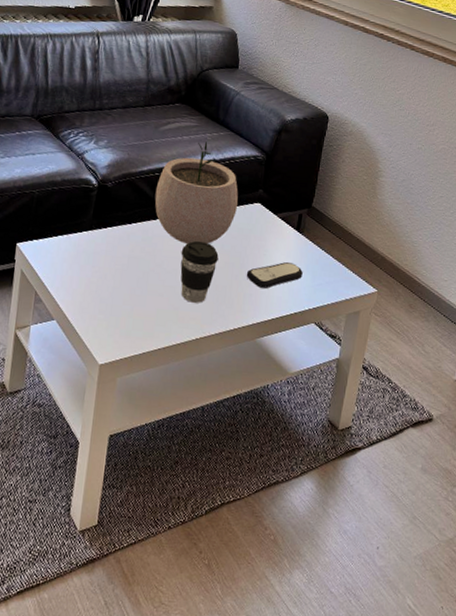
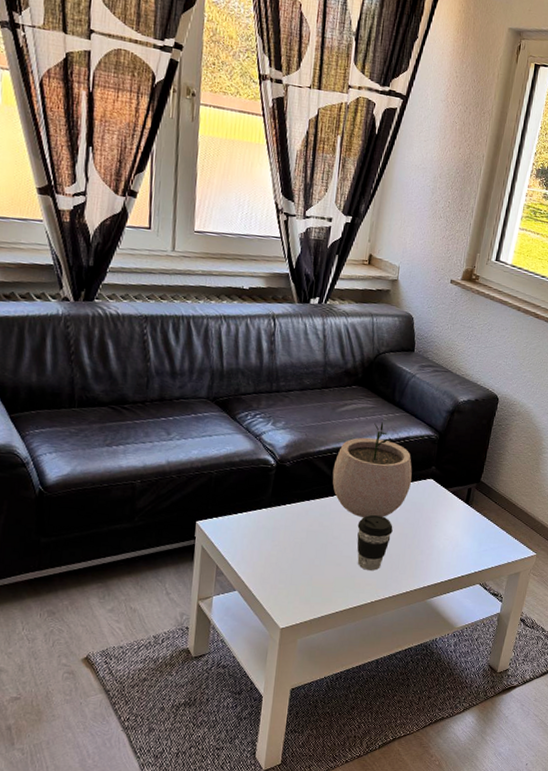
remote control: present [246,262,303,289] -> none [418,532,470,555]

